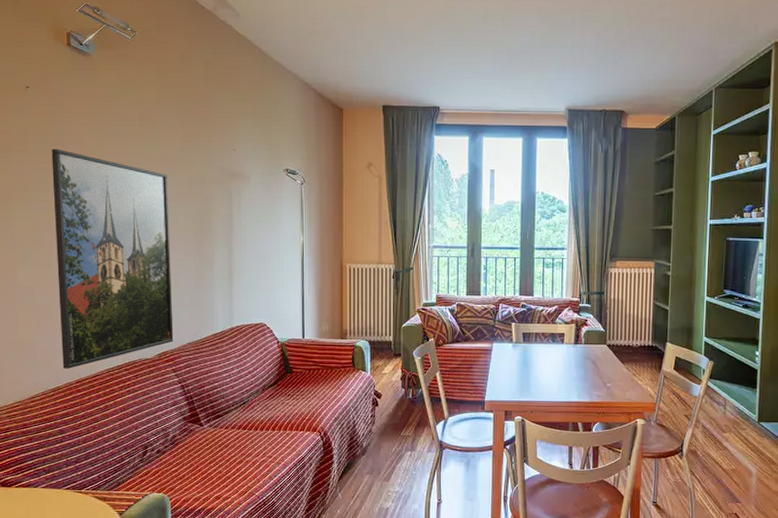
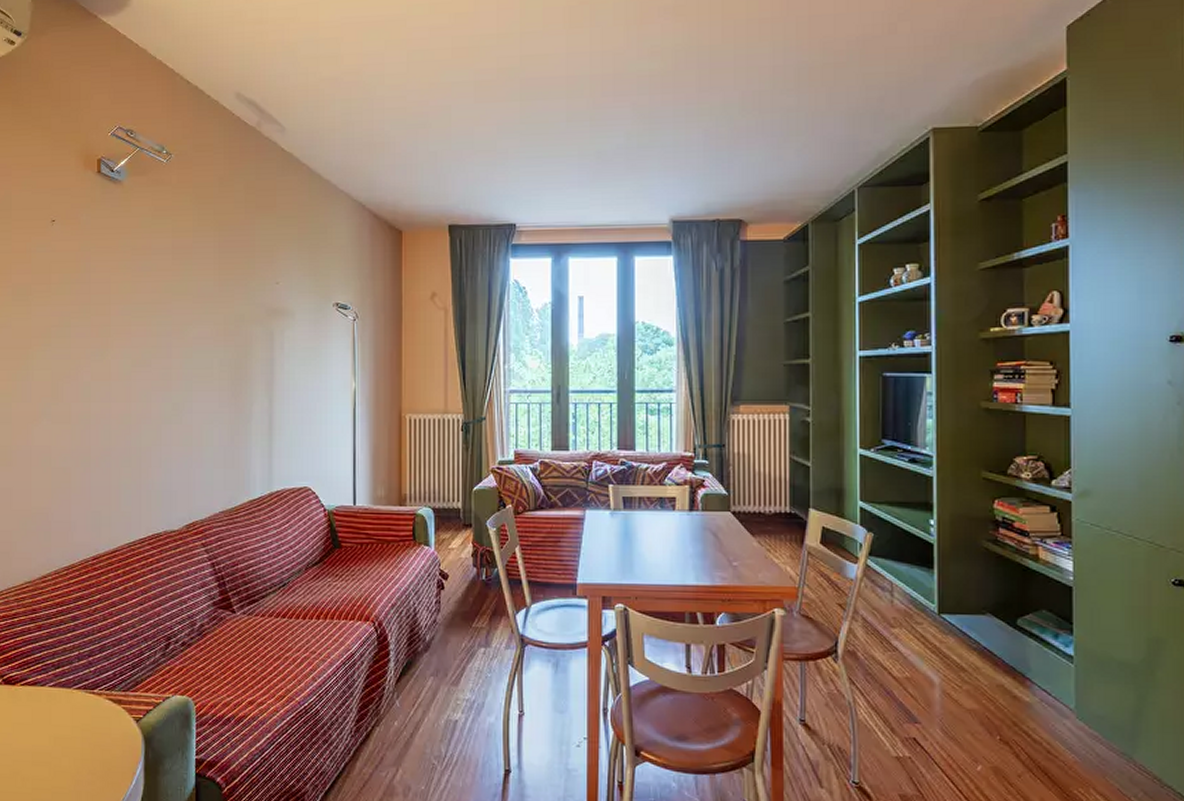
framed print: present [51,149,174,369] -> none [76,288,204,543]

